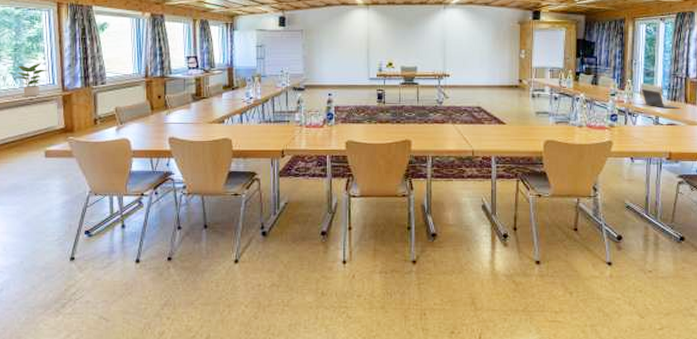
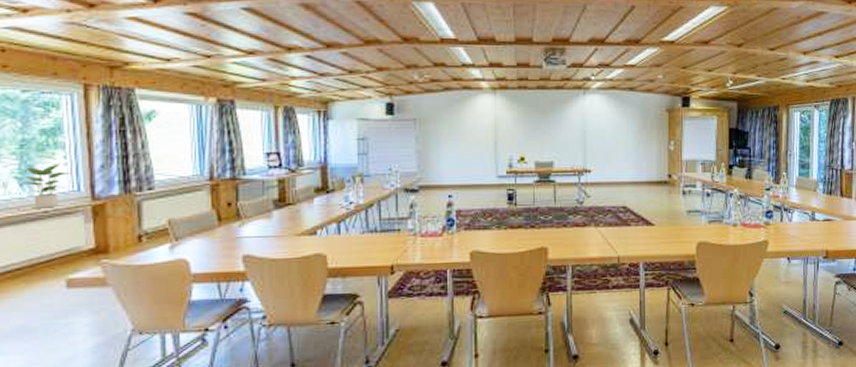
laptop: present [641,88,680,109] -> none [796,182,836,203]

